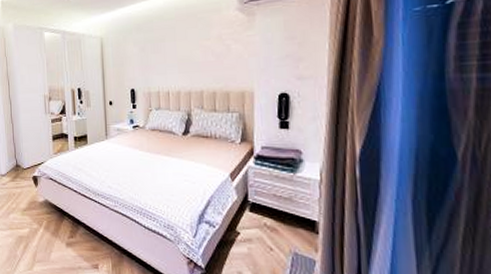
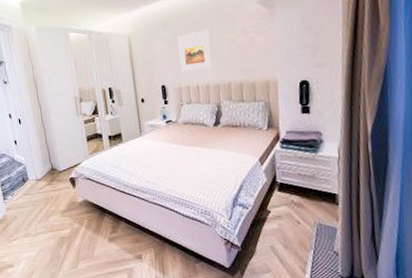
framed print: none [150,34,184,76] -> present [177,29,212,71]

